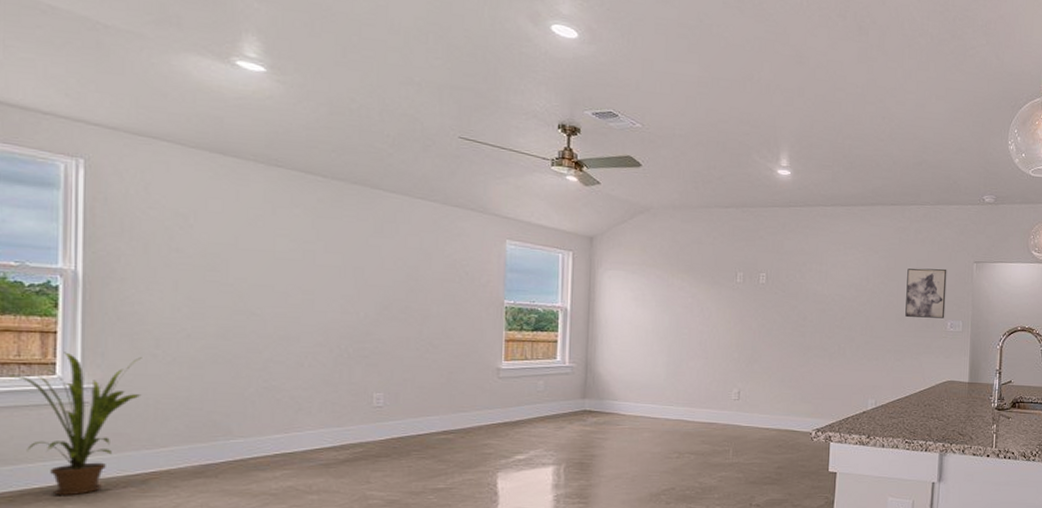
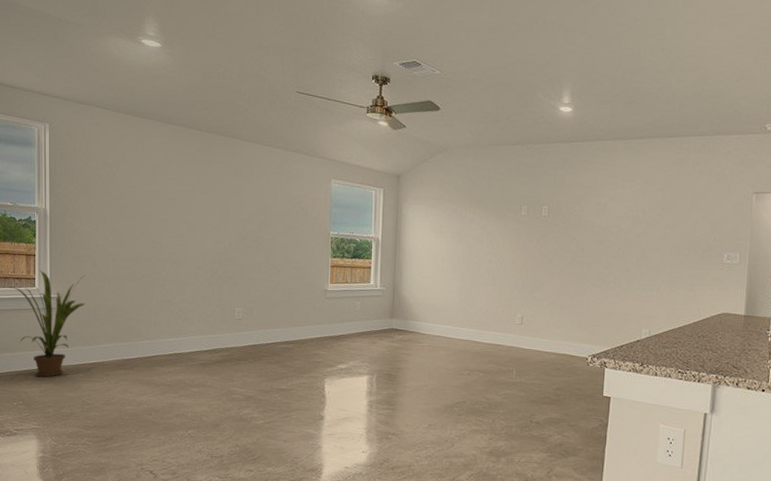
wall art: present [905,268,947,319] -> none [681,199,725,250]

